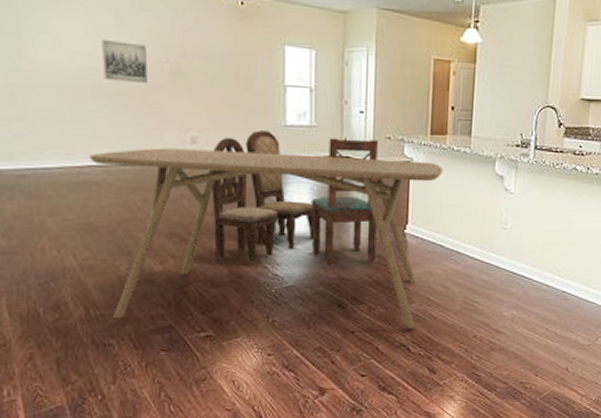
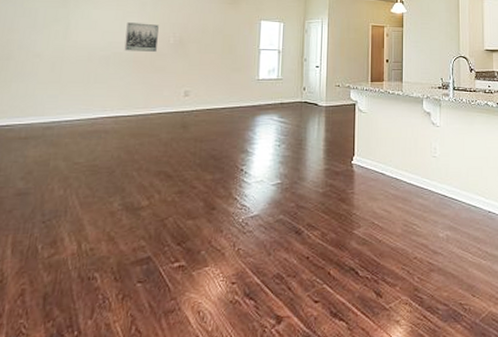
dining table: present [89,147,443,328] -> none [101,101,381,253]
dining chair: present [212,130,315,262] -> none [193,84,278,195]
dining chair: present [311,138,378,266] -> none [275,87,330,196]

